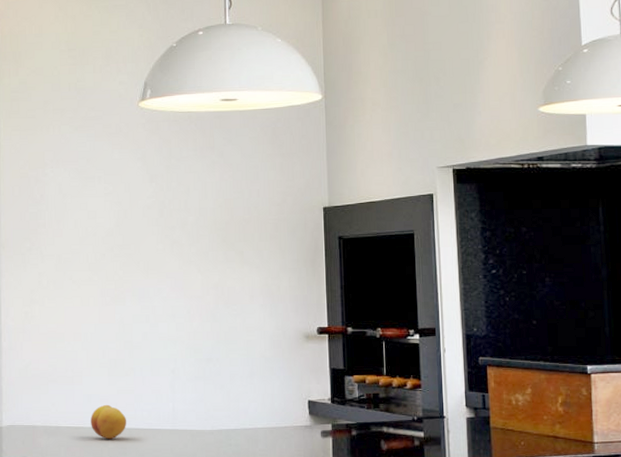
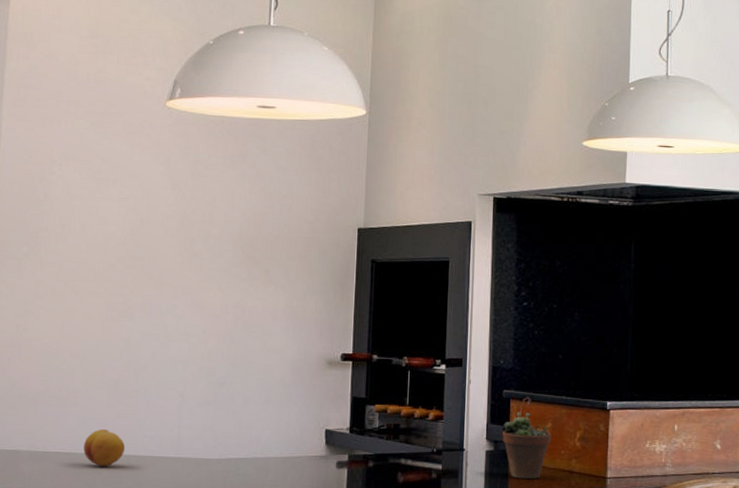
succulent plant: none [481,363,533,446] -> present [502,397,552,480]

